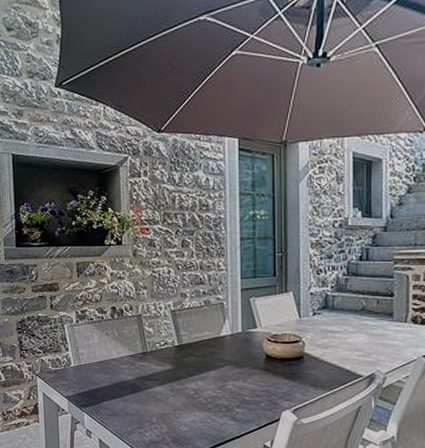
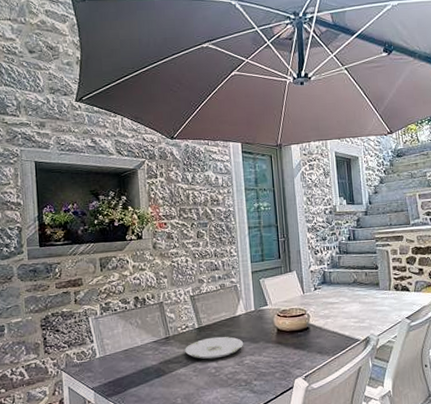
plate: none [162,357,227,380] -> present [185,336,244,360]

